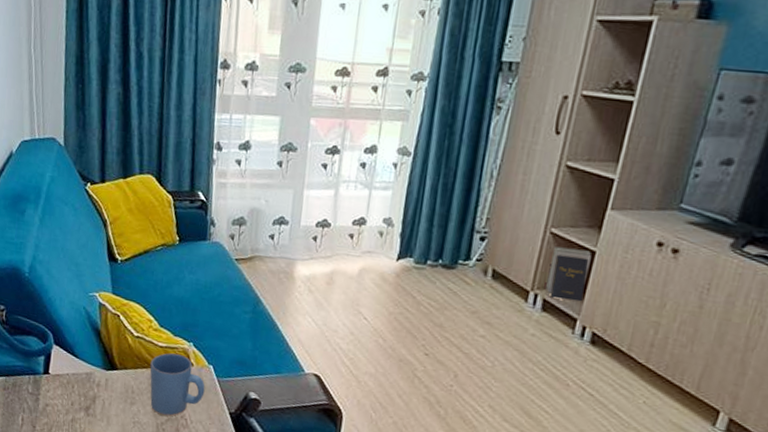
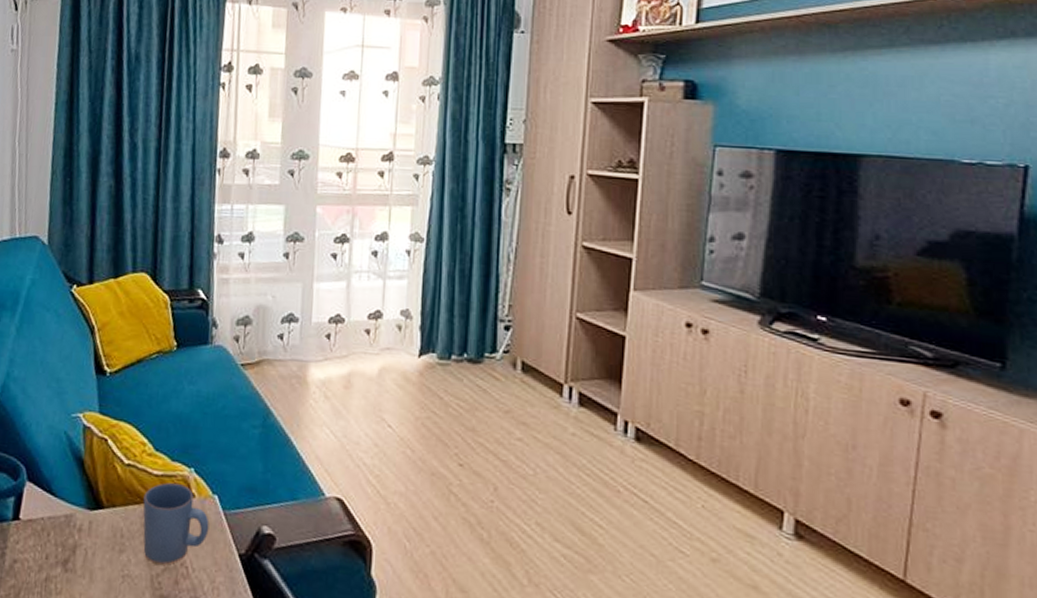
books: present [543,246,592,302] -> none [576,333,622,393]

